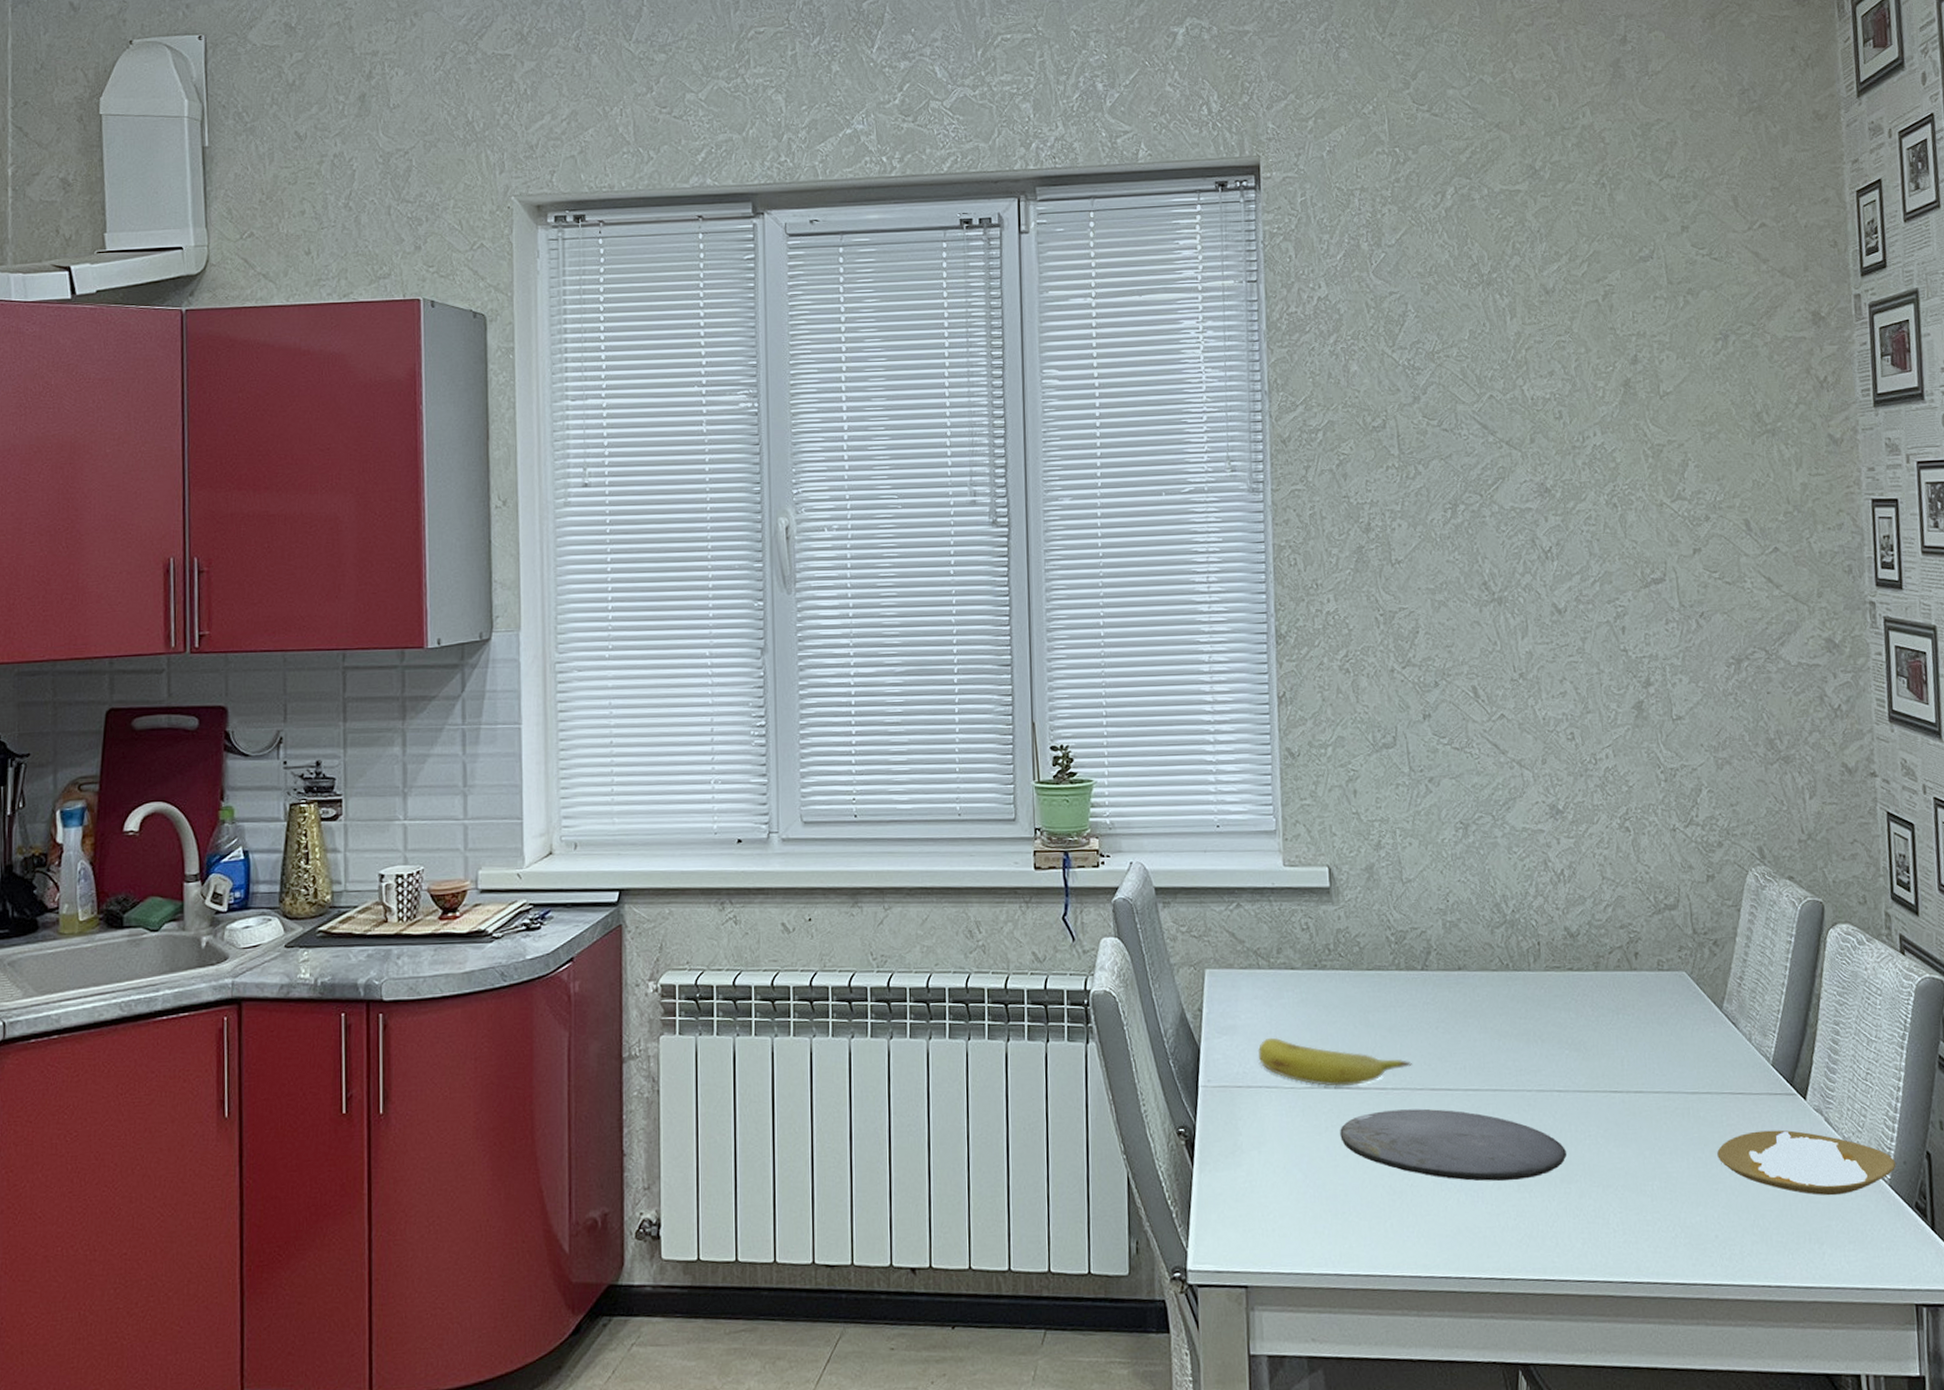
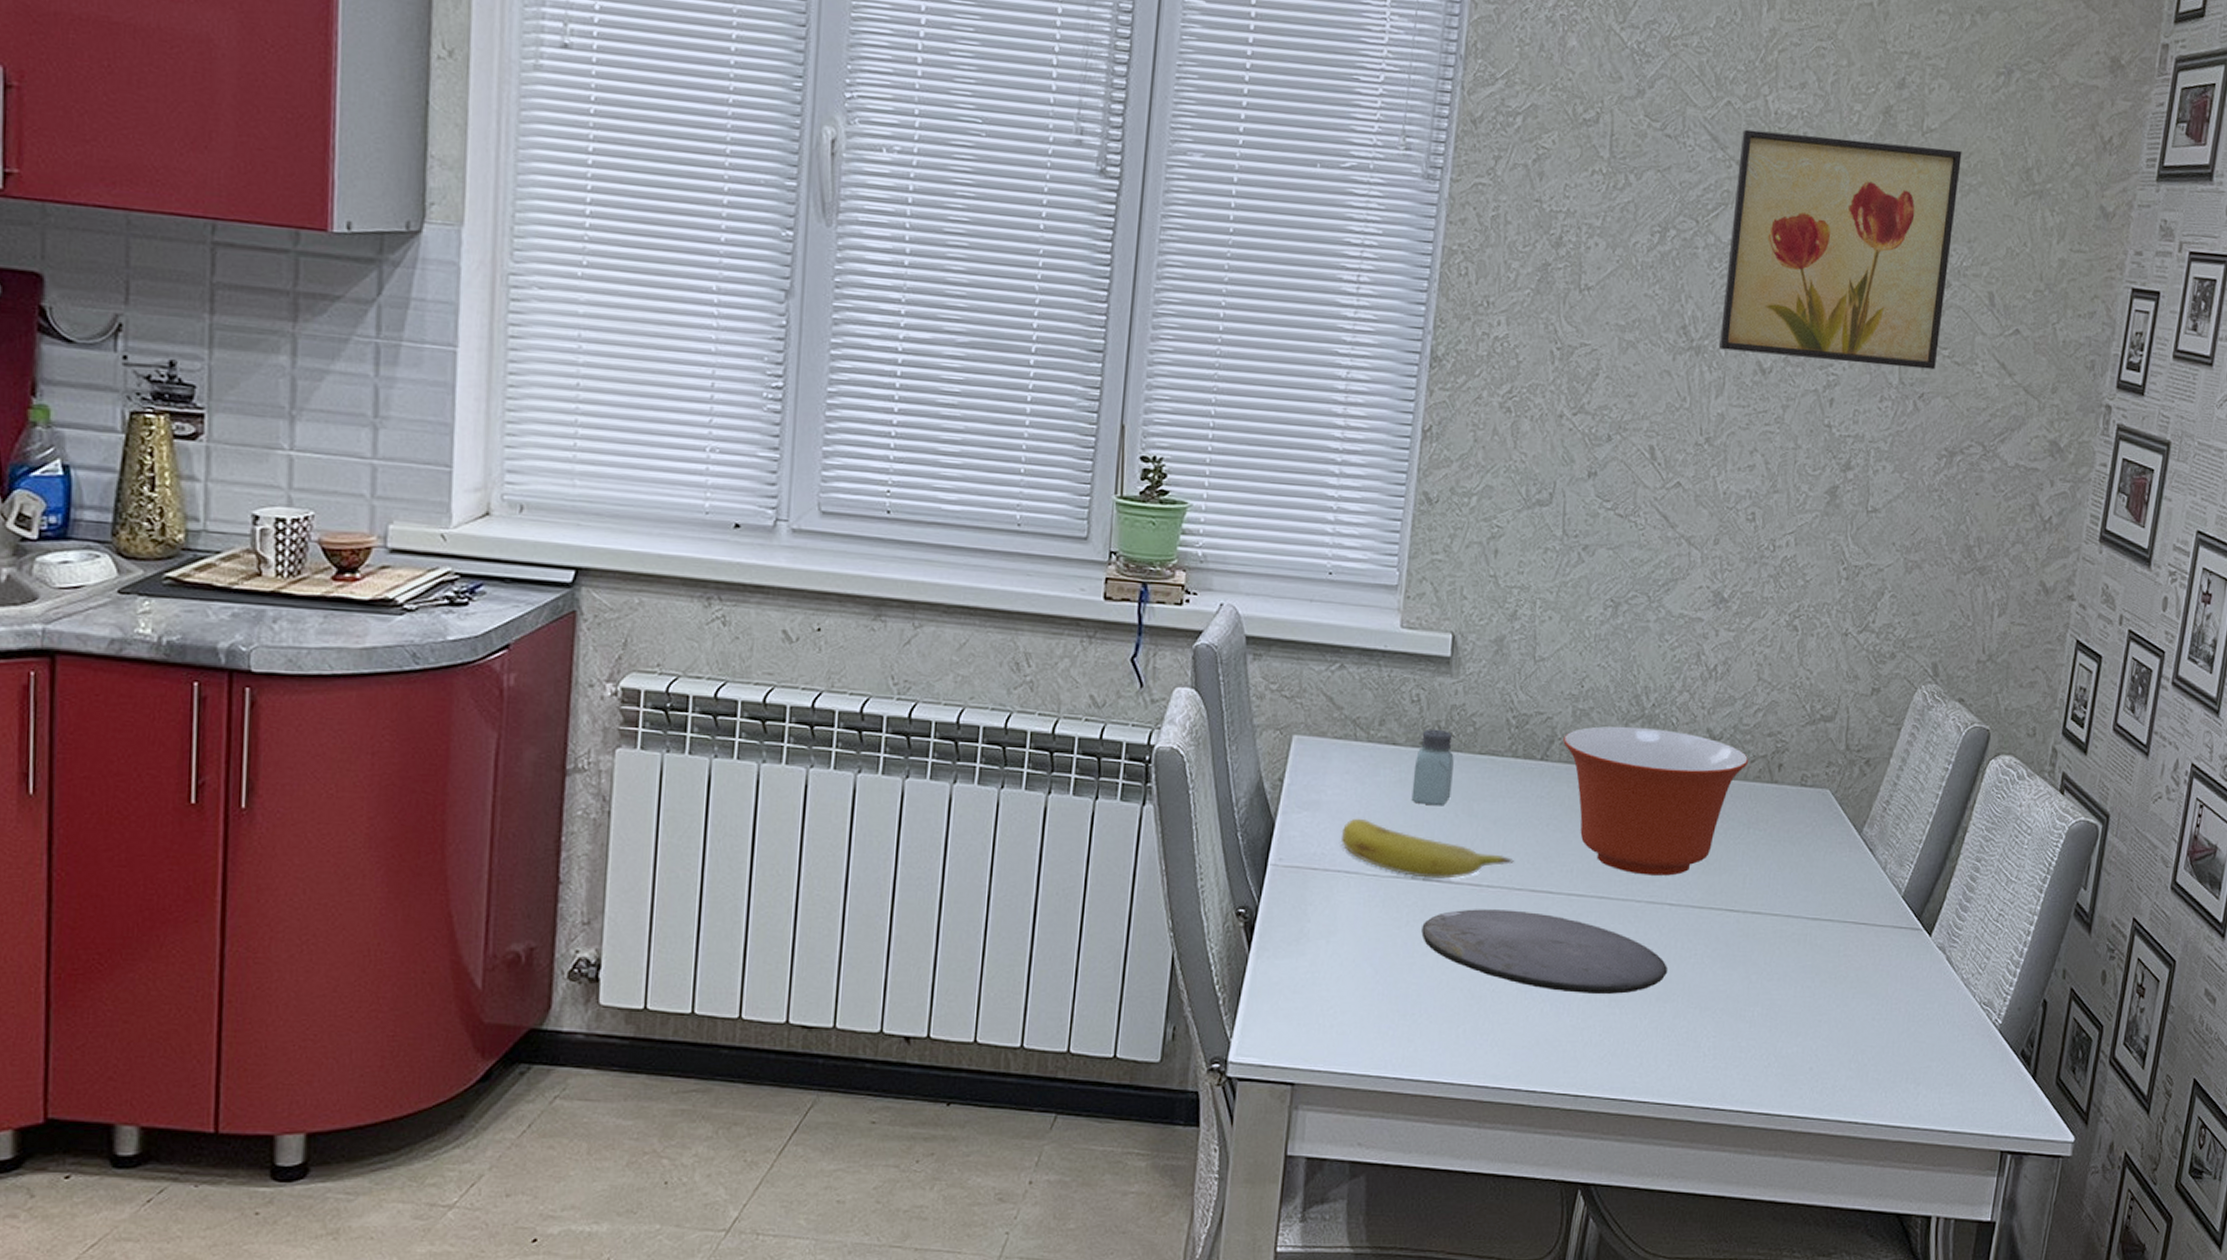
saltshaker: none [1312,951,1348,1021] -> present [1411,729,1454,806]
mixing bowl: none [1438,931,1607,1066] -> present [1563,726,1749,876]
wall art: none [1507,406,1710,598] -> present [1719,129,1962,370]
placemat: present [1717,1130,1897,1196] -> none [1827,964,2011,1037]

